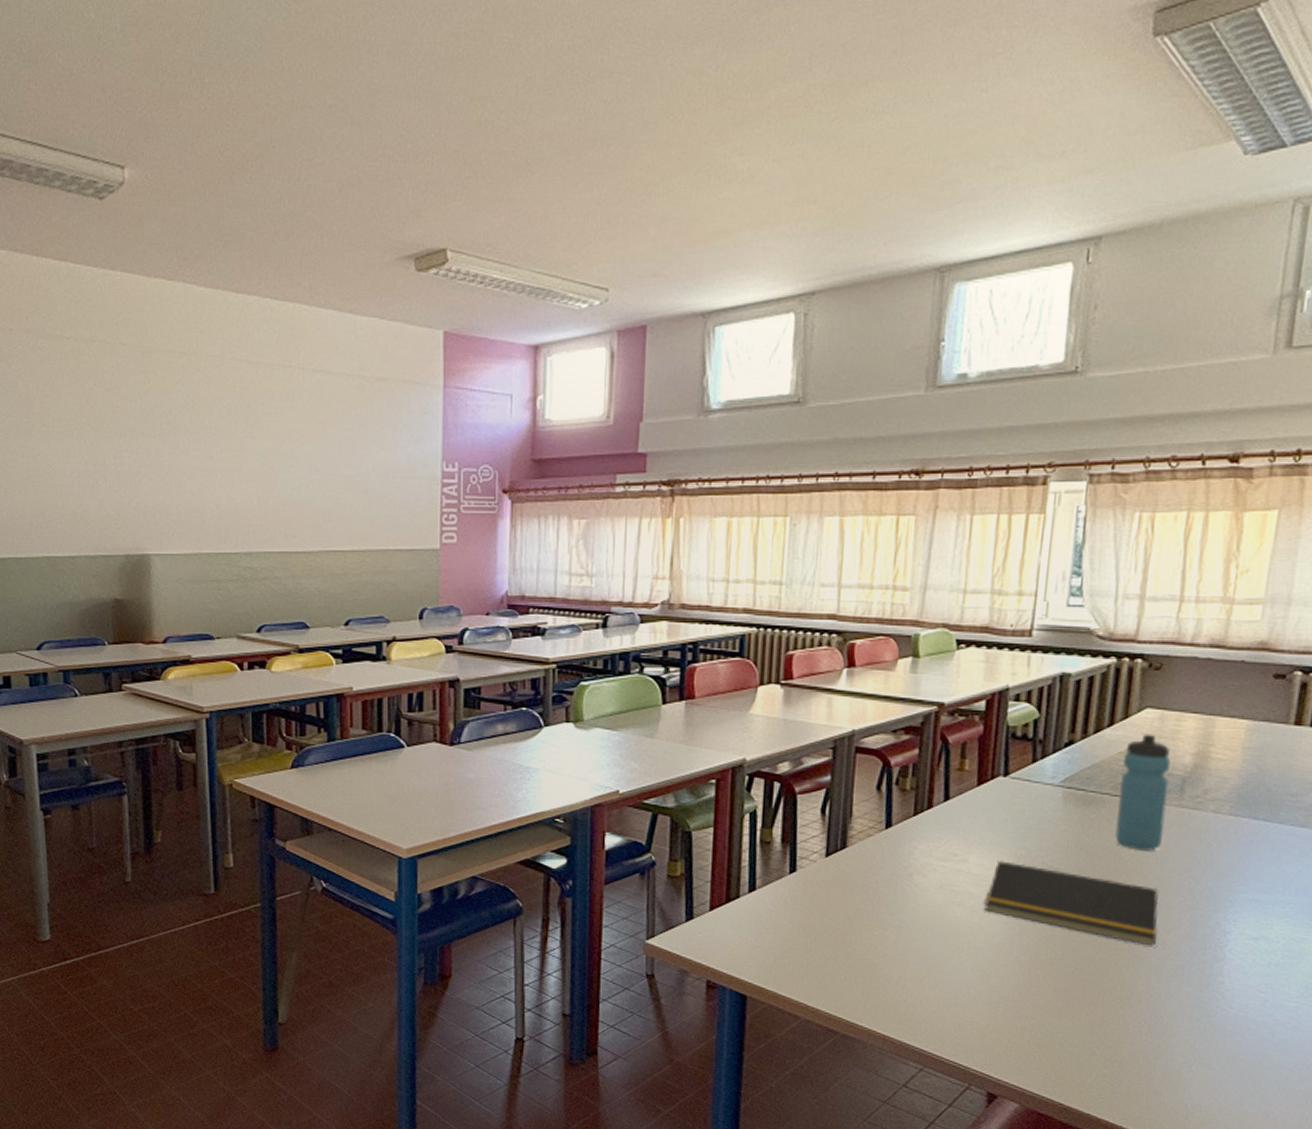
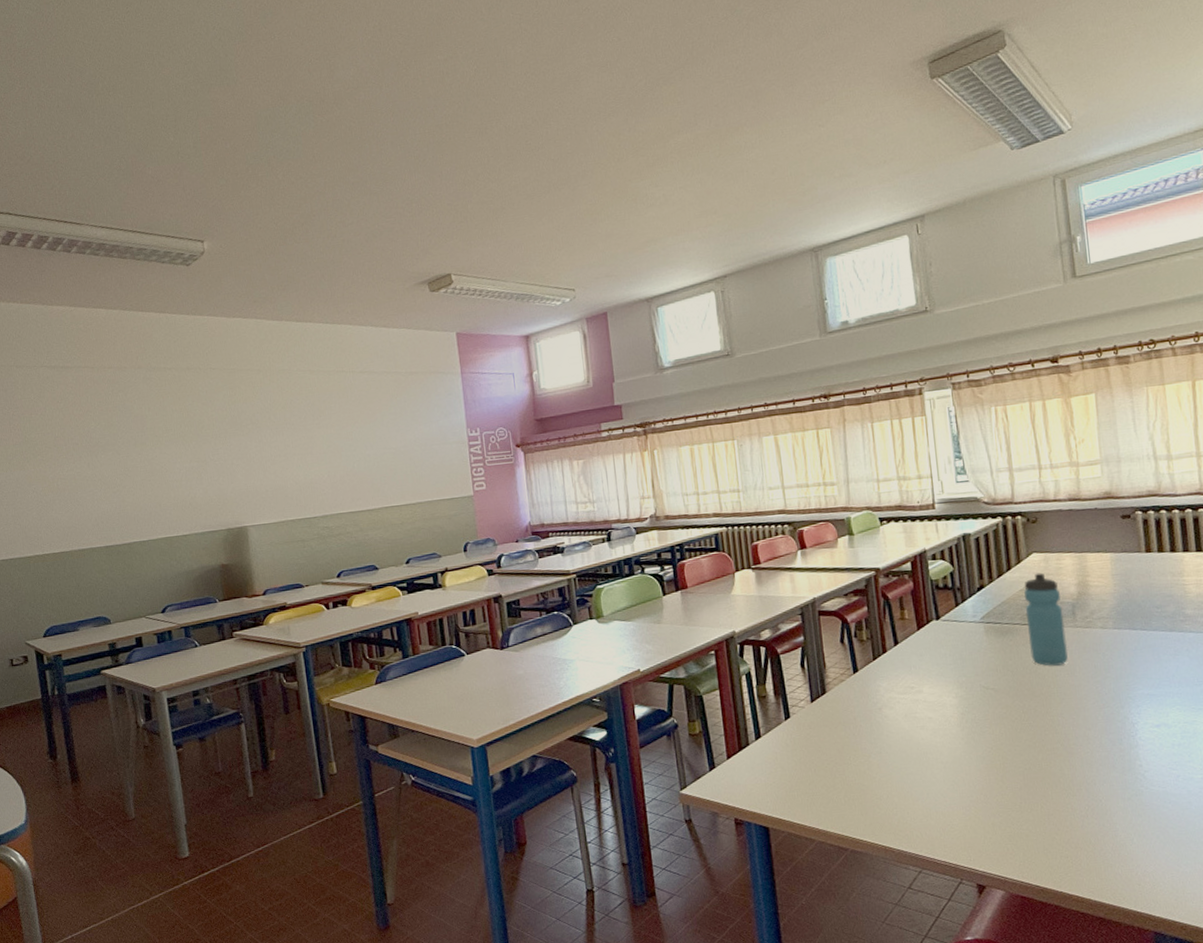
notepad: present [984,861,1159,946] -> none [942,688,1082,743]

